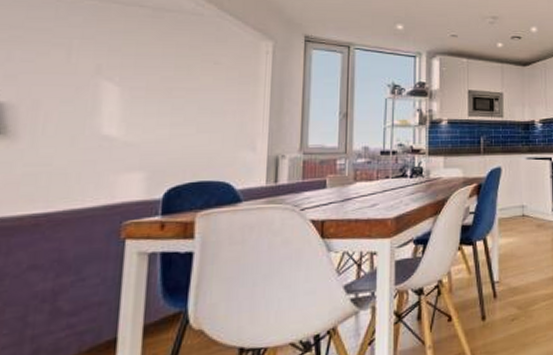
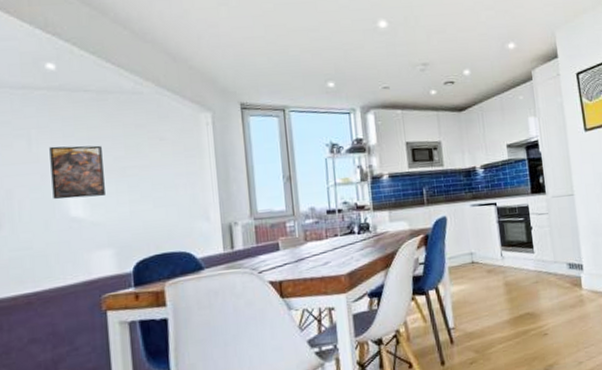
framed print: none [85,59,149,115] -> present [49,145,105,199]

